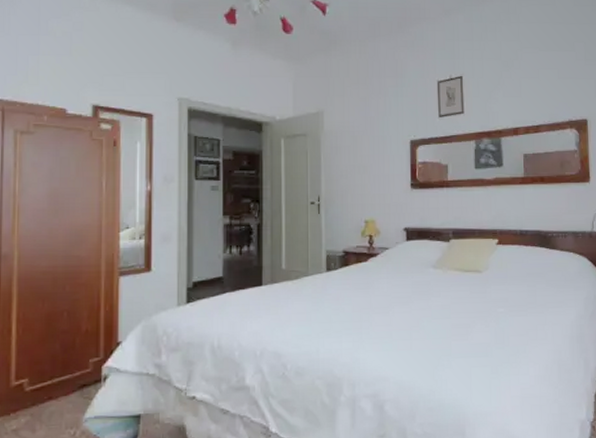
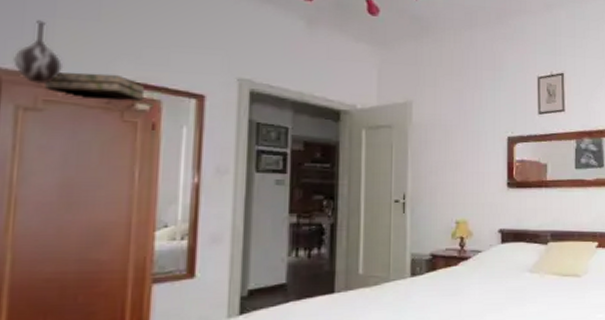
vase: none [12,58,46,112] -> present [13,20,62,85]
decorative box: none [34,100,107,123] -> present [45,72,145,102]

